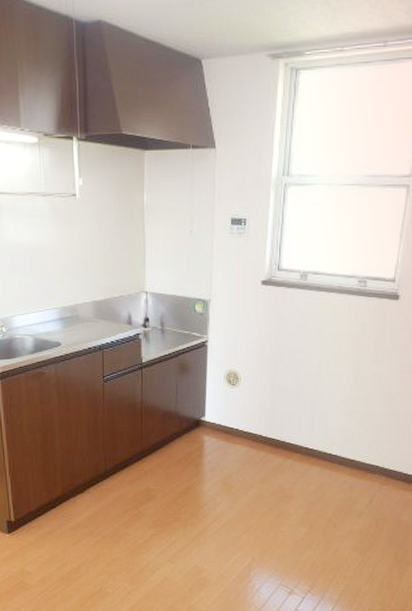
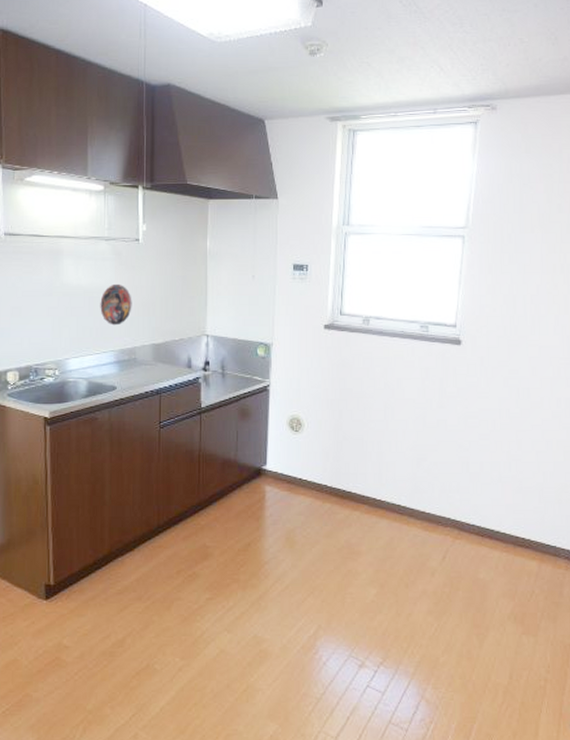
decorative plate: none [41,241,72,283] -> present [100,283,132,326]

